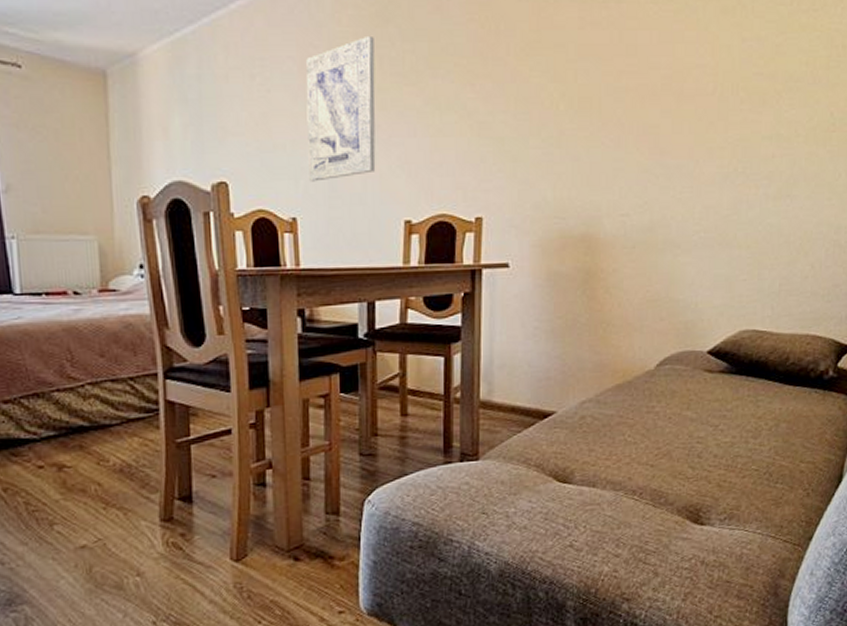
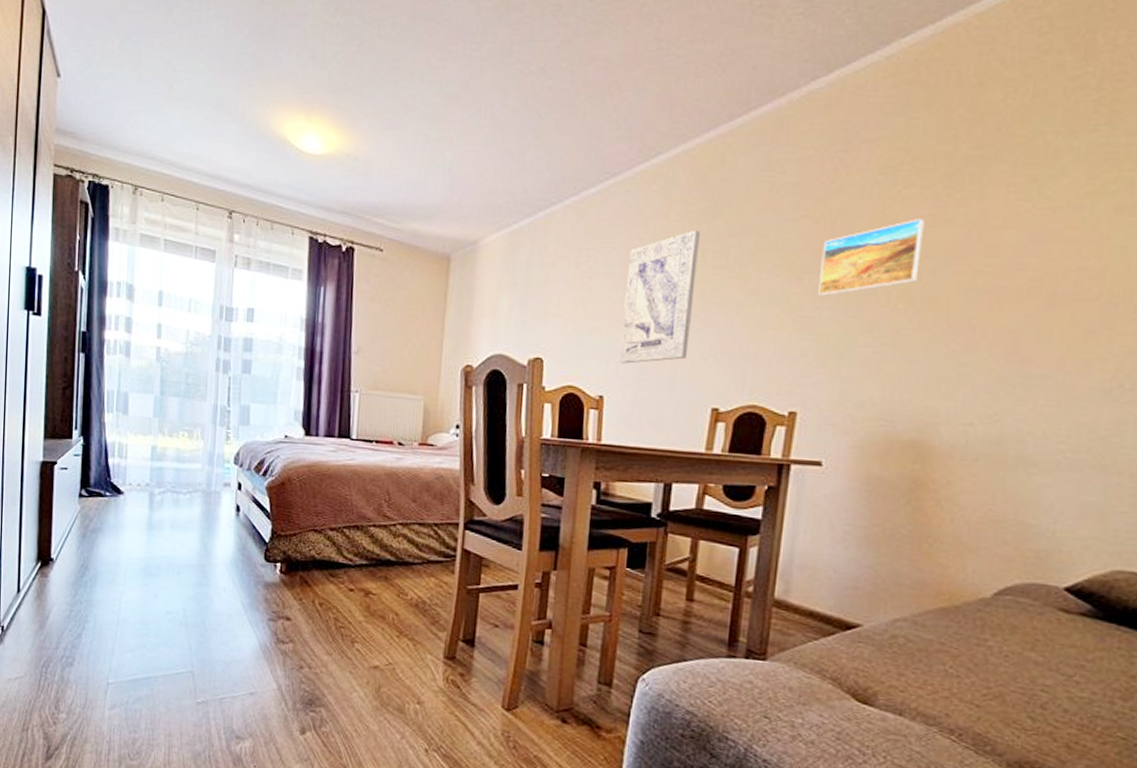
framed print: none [490,21,575,102] -> present [818,219,925,297]

